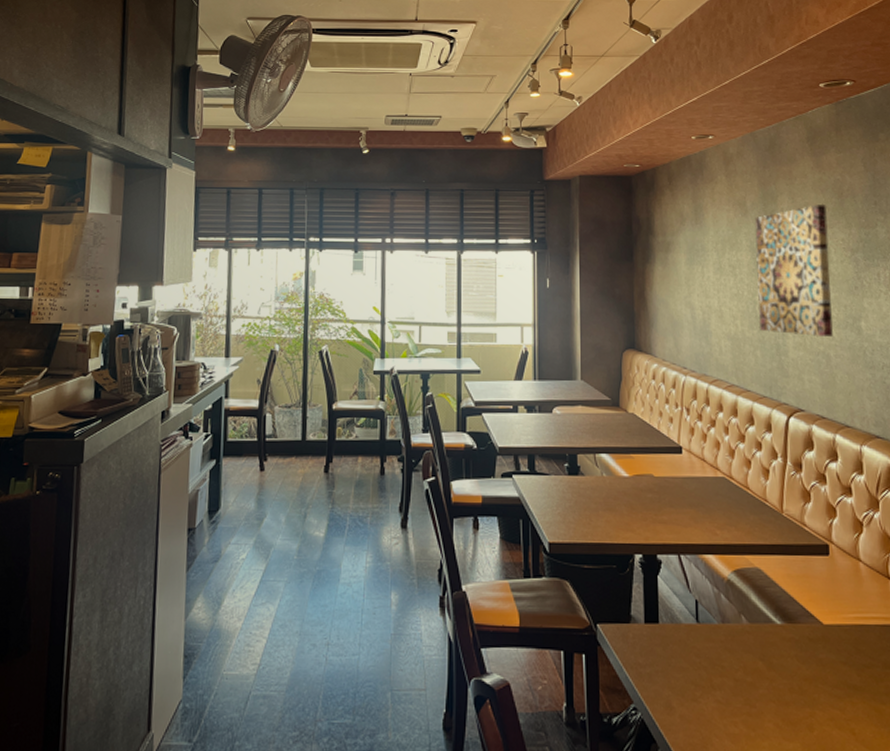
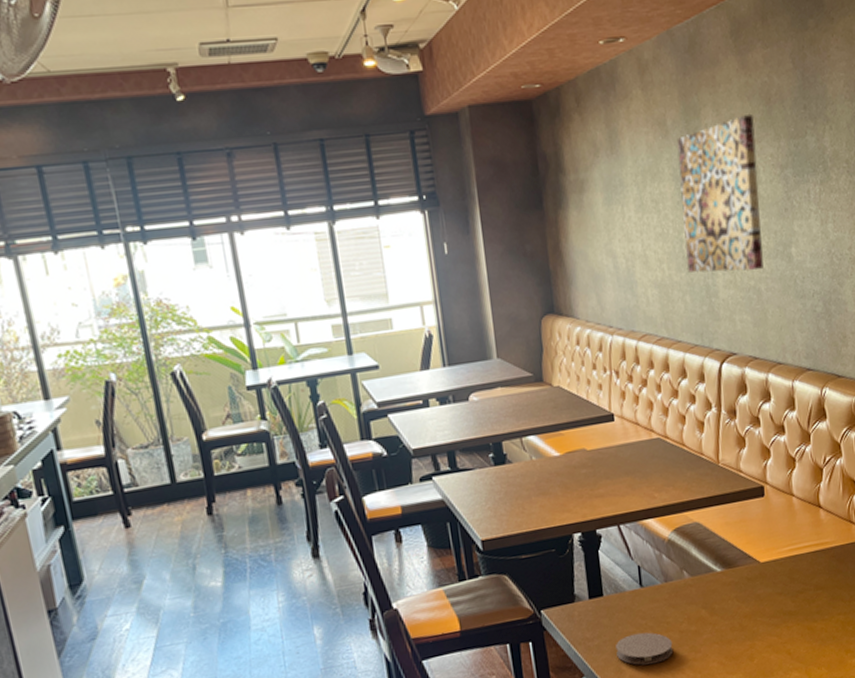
coaster: none [668,670,727,709] -> present [616,632,674,665]

